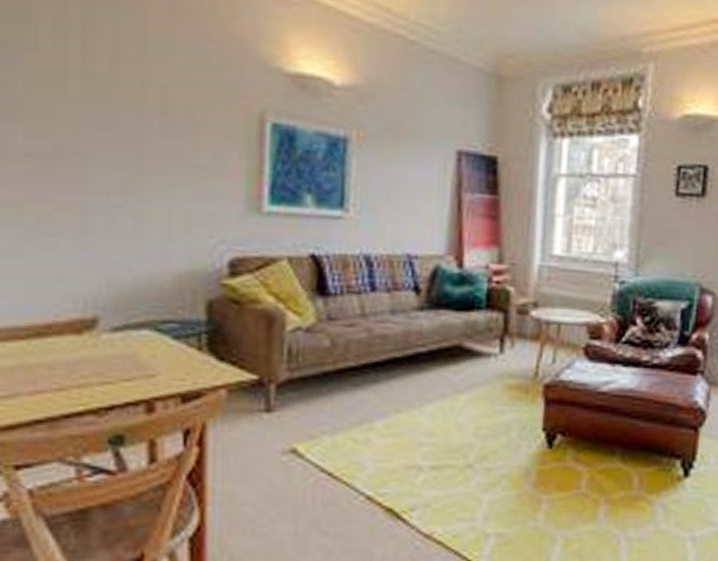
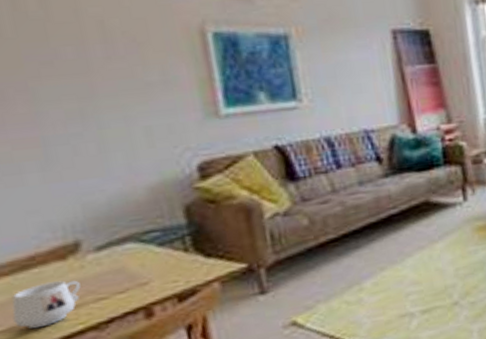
mug: none [18,355,89,401] -> present [12,280,81,329]

